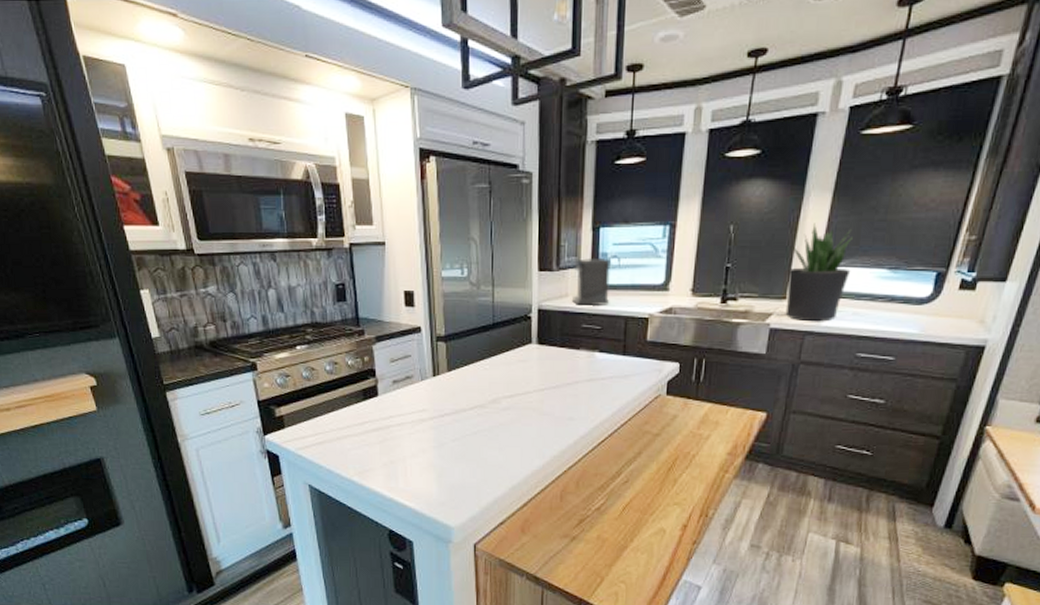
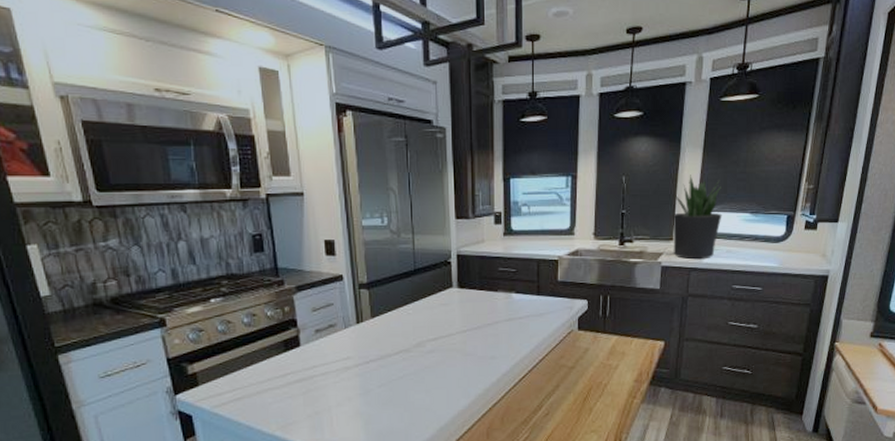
coffee maker: present [571,257,610,307] -> none [487,205,523,251]

